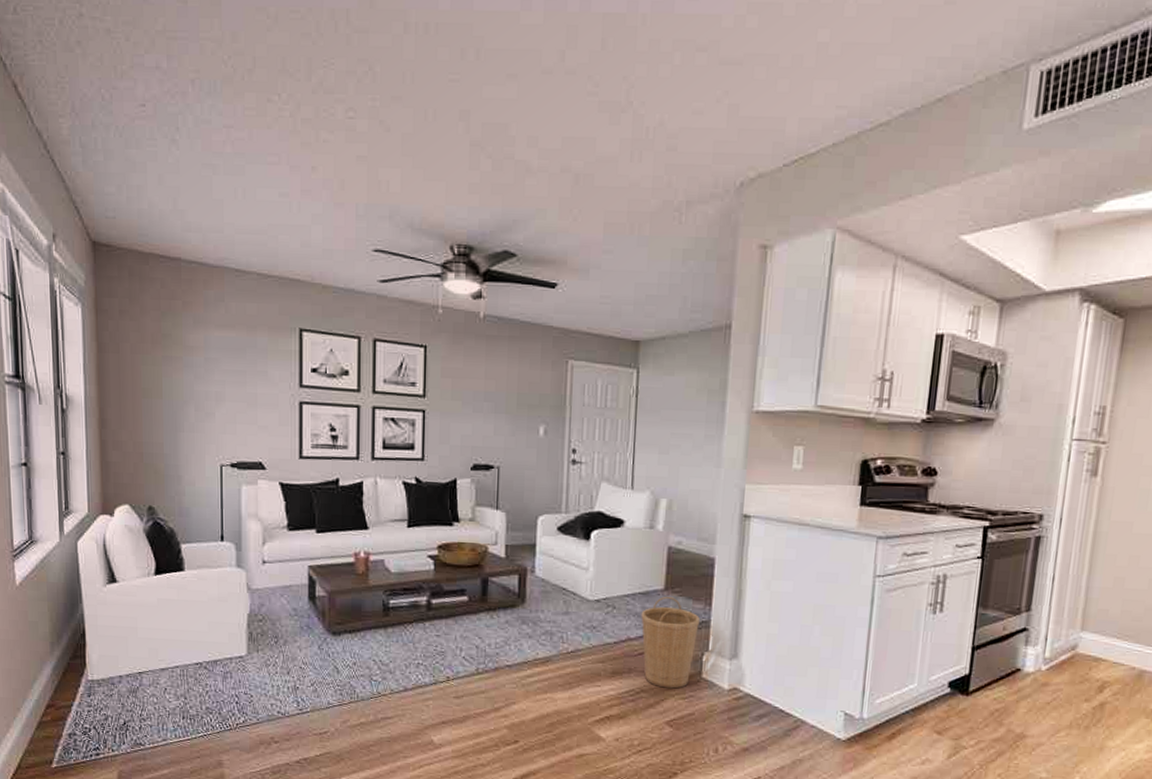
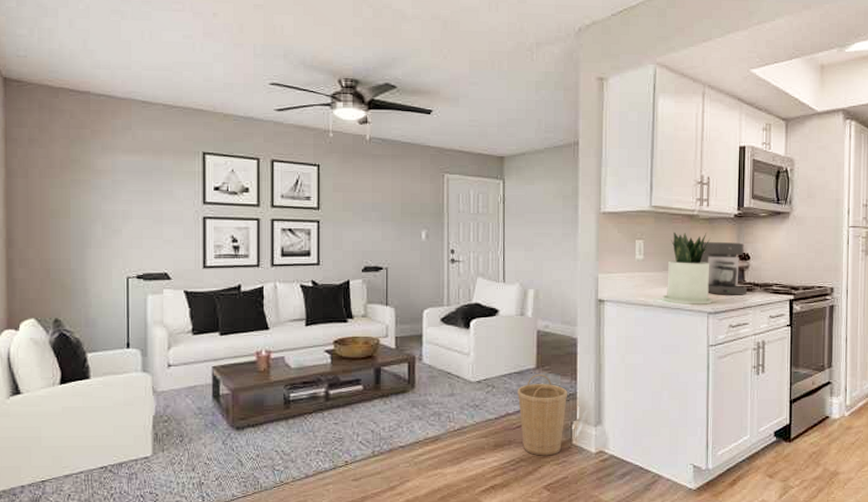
planter: none [822,437,889,527] -> present [662,231,713,304]
coffee maker: none [873,450,931,518] -> present [700,241,748,295]

